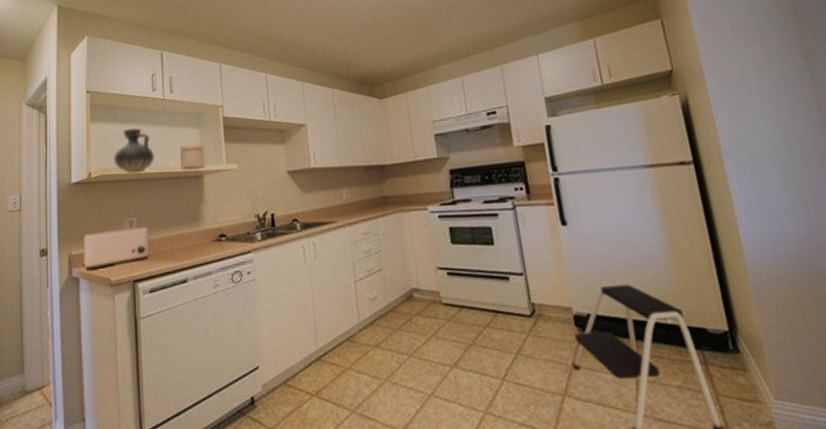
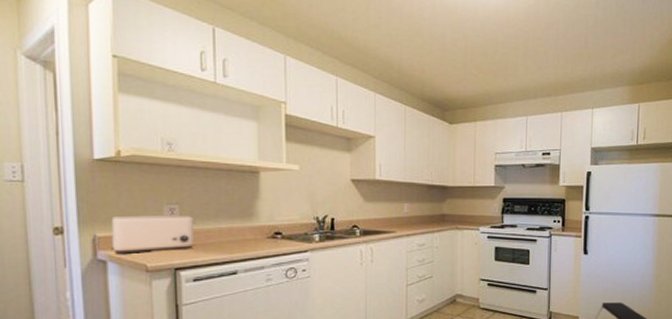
ceramic jug: present [113,128,155,174] -> none [150,109,203,159]
jar: present [180,143,205,170] -> none [233,137,262,164]

